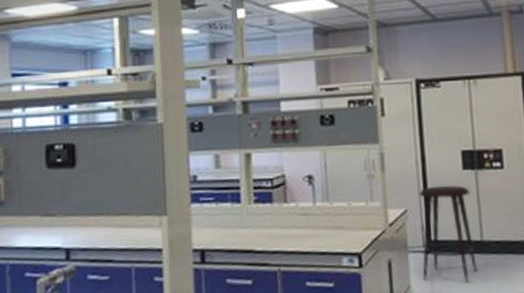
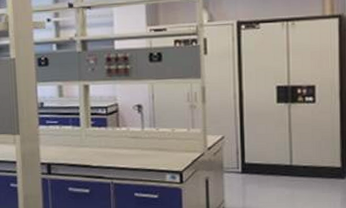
stool: present [419,184,477,283] -> none [236,116,285,200]

